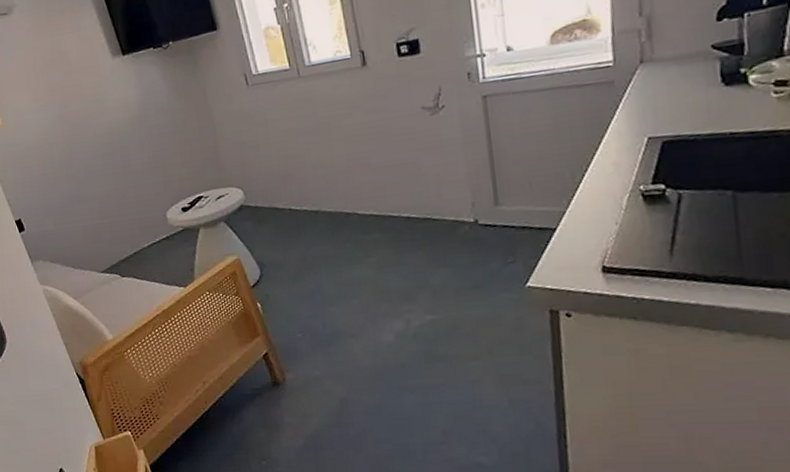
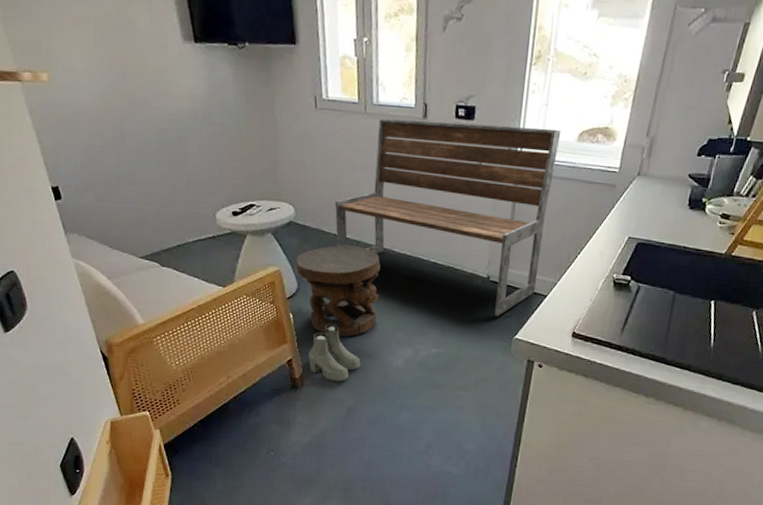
side table: none [253,216,354,319] -> present [295,244,381,337]
boots: none [284,307,345,371] -> present [308,324,361,382]
bench: none [285,37,539,265] -> present [335,118,561,317]

